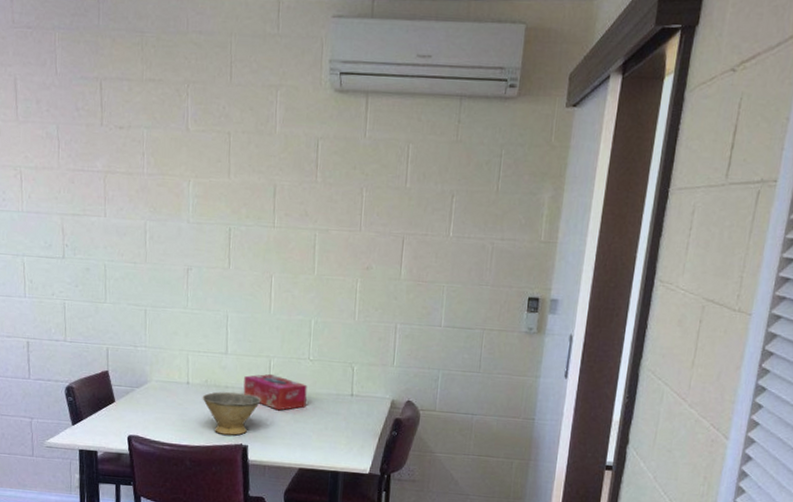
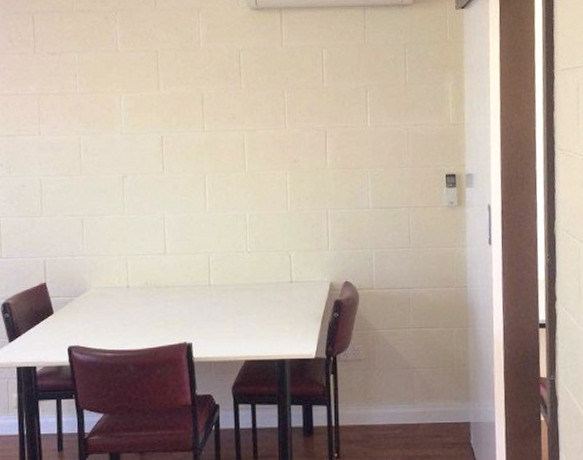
bowl: present [202,391,261,435] -> none [143,291,203,335]
tissue box: present [243,373,307,411] -> none [184,269,247,305]

